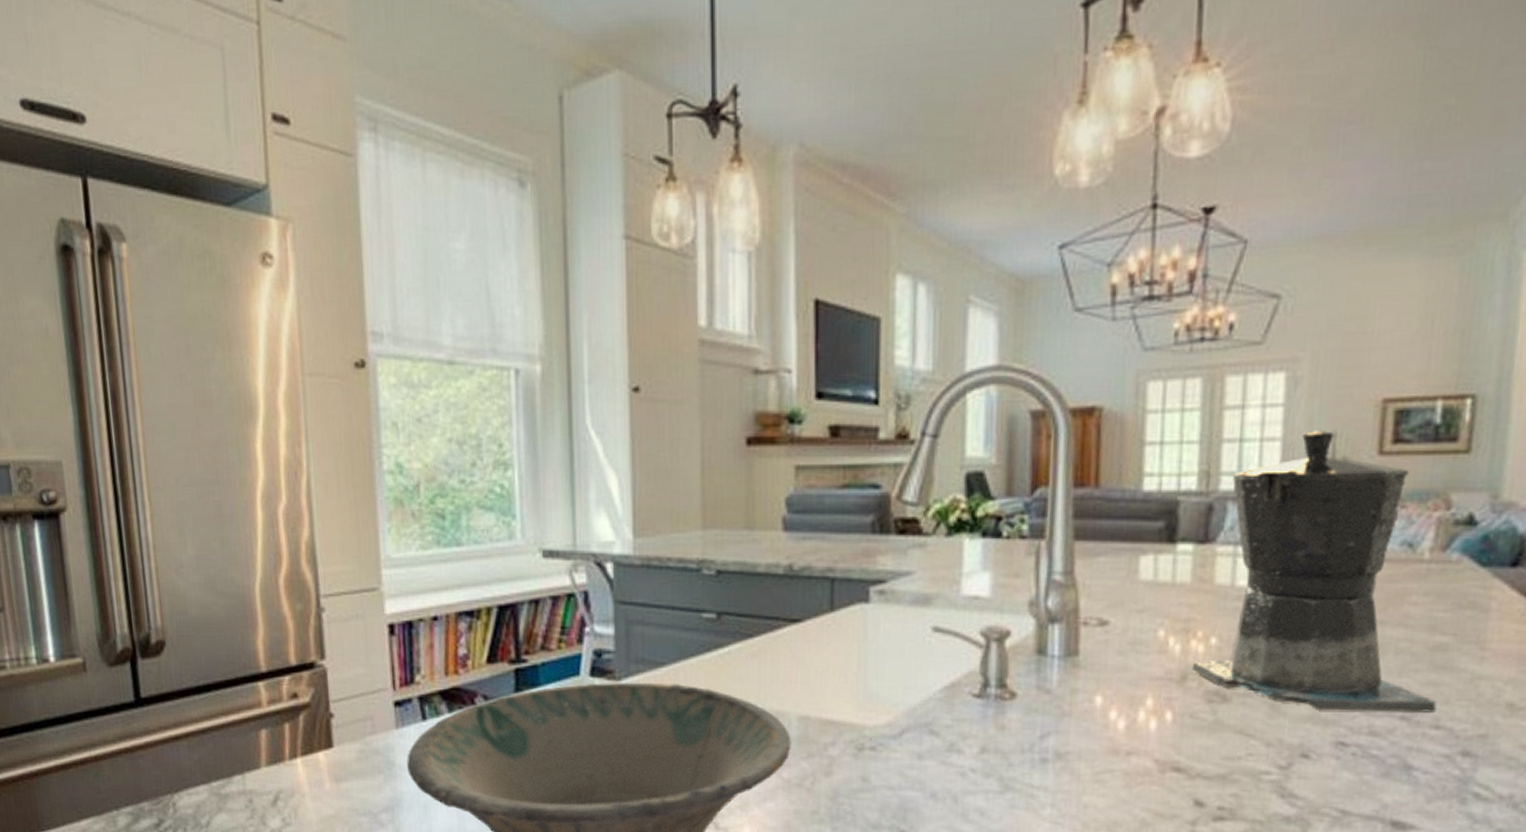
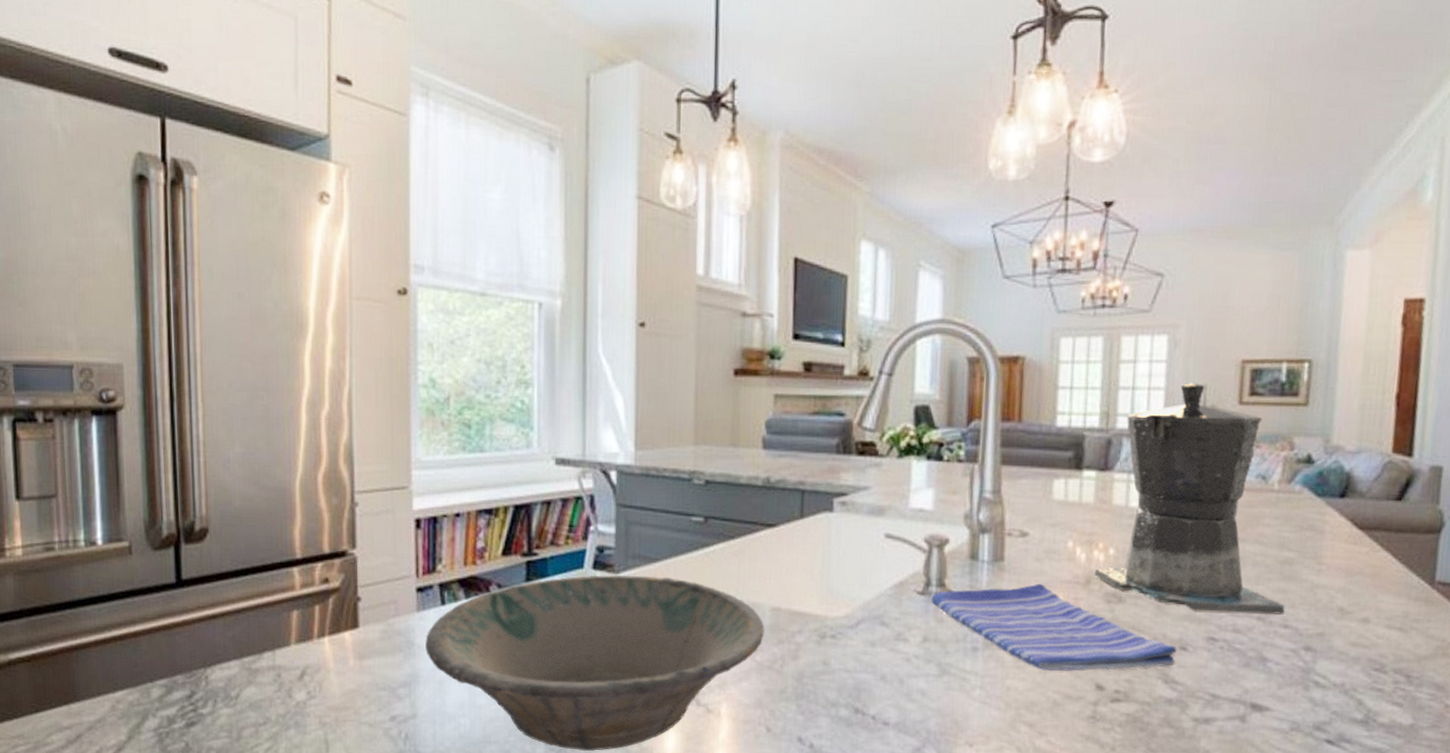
dish towel: none [989,681,1296,785] -> present [931,583,1177,671]

